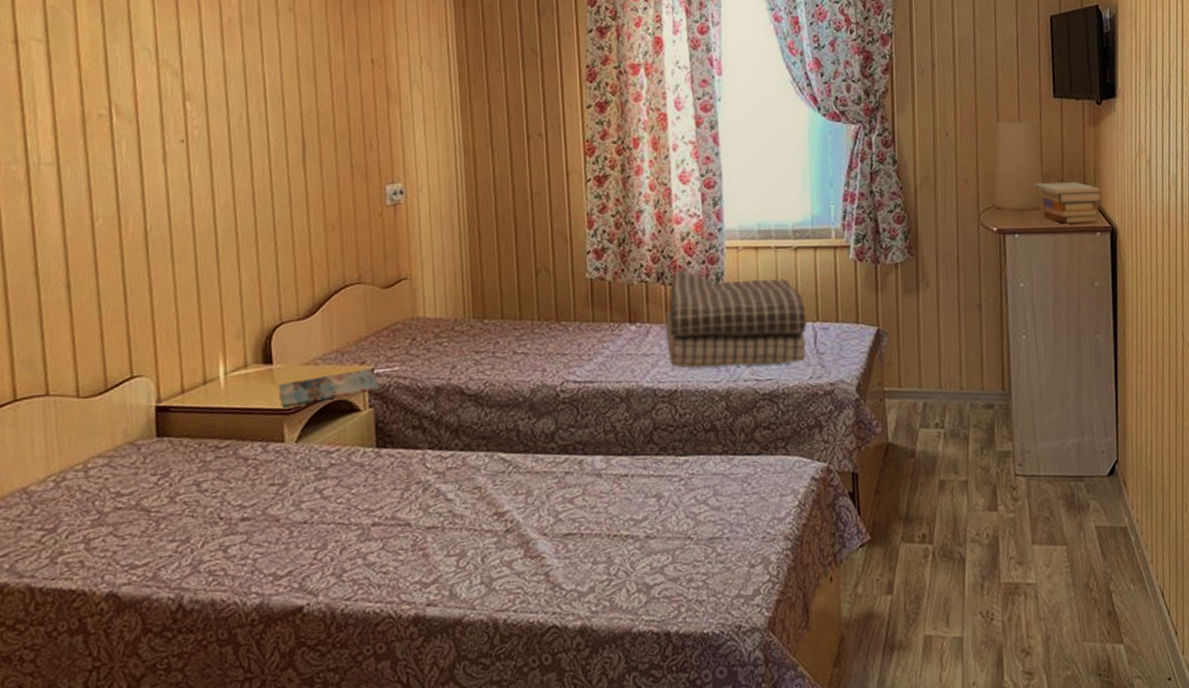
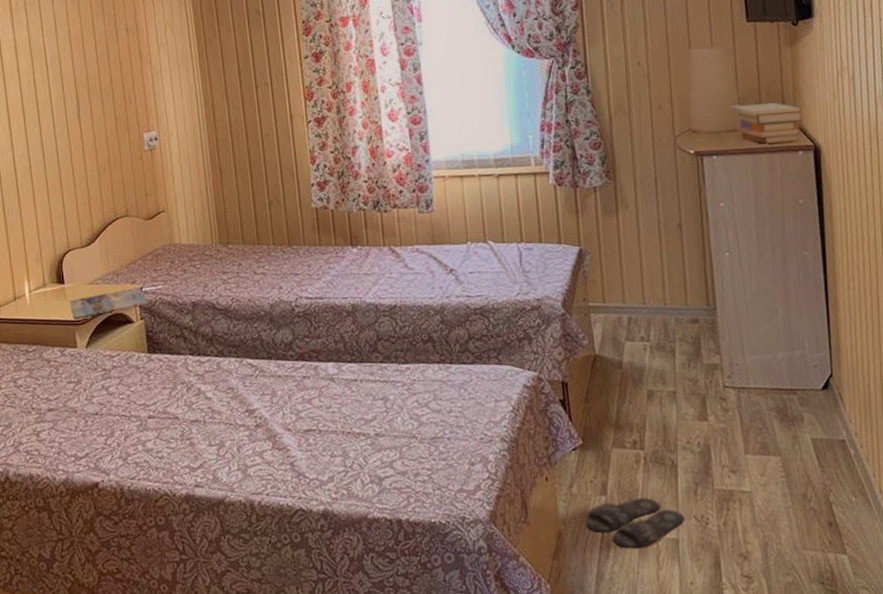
towel: present [665,270,807,368] -> none [382,199,513,286]
slippers: none [870,595,970,650] -> present [586,498,685,549]

